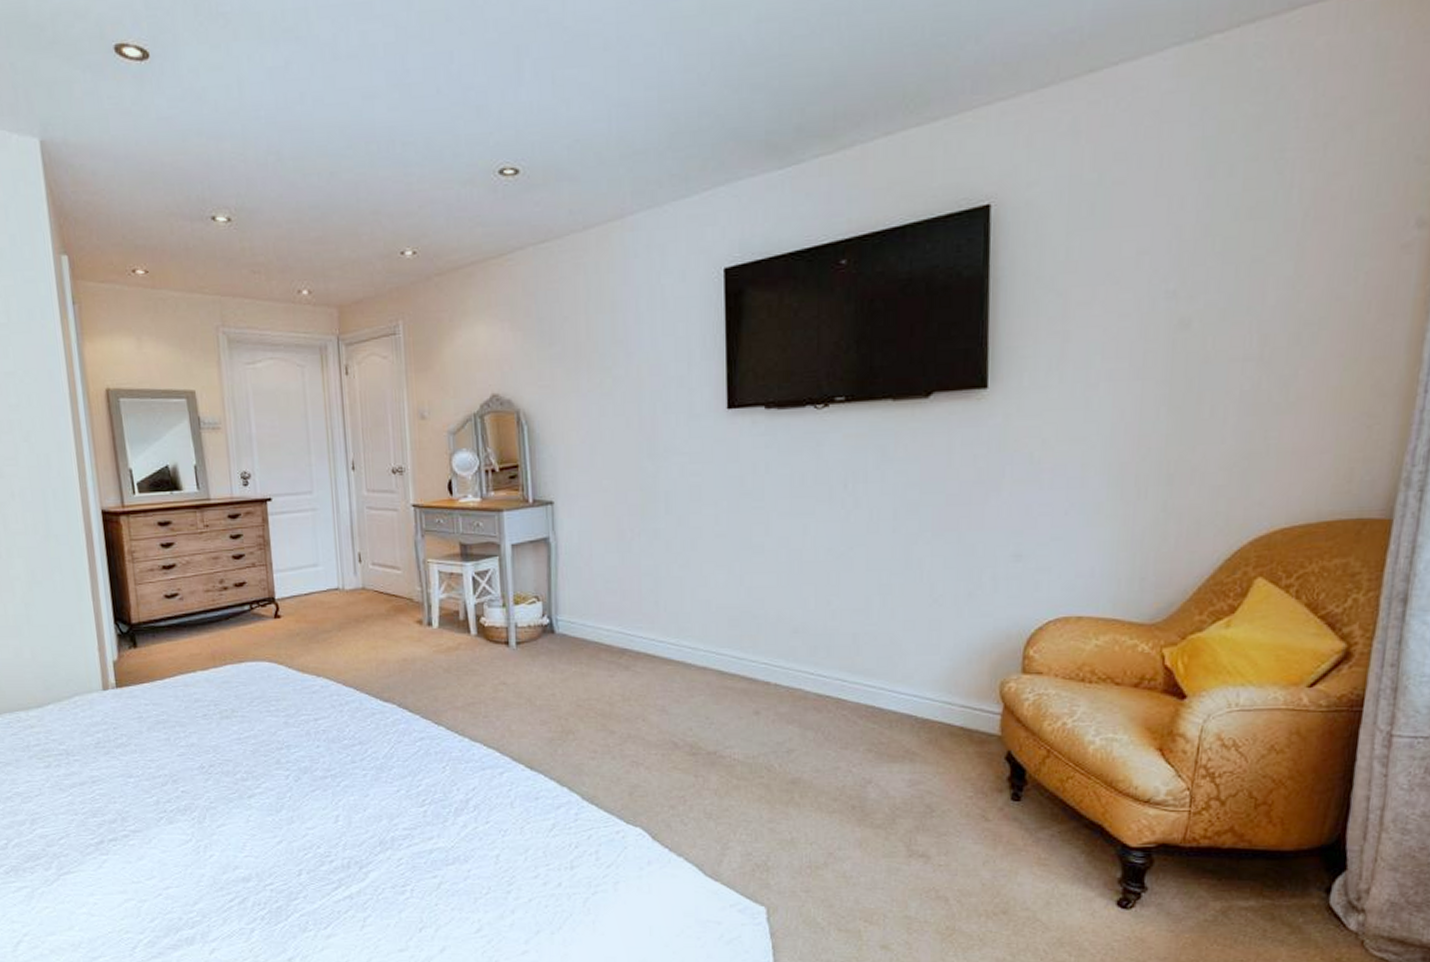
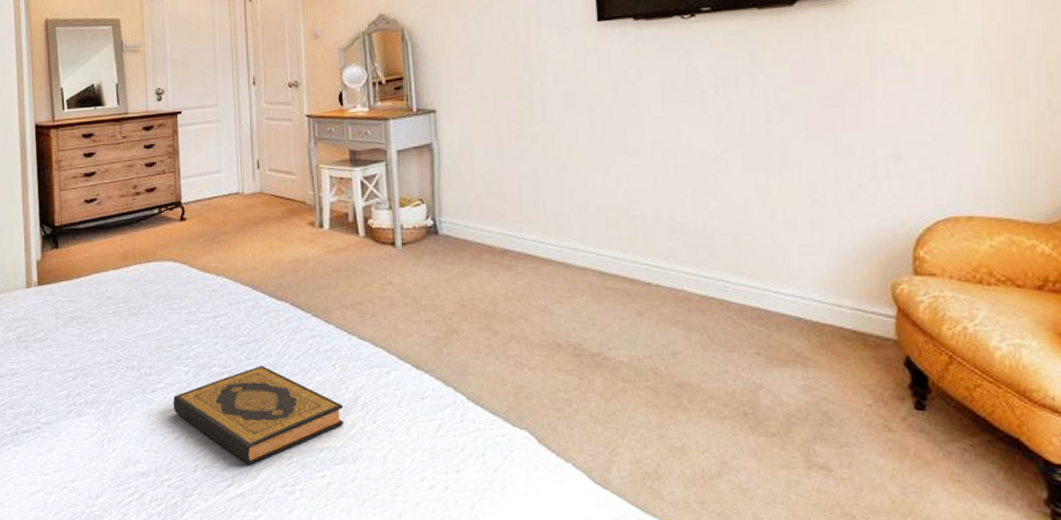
hardback book: none [273,769,456,867] -> present [172,366,344,465]

